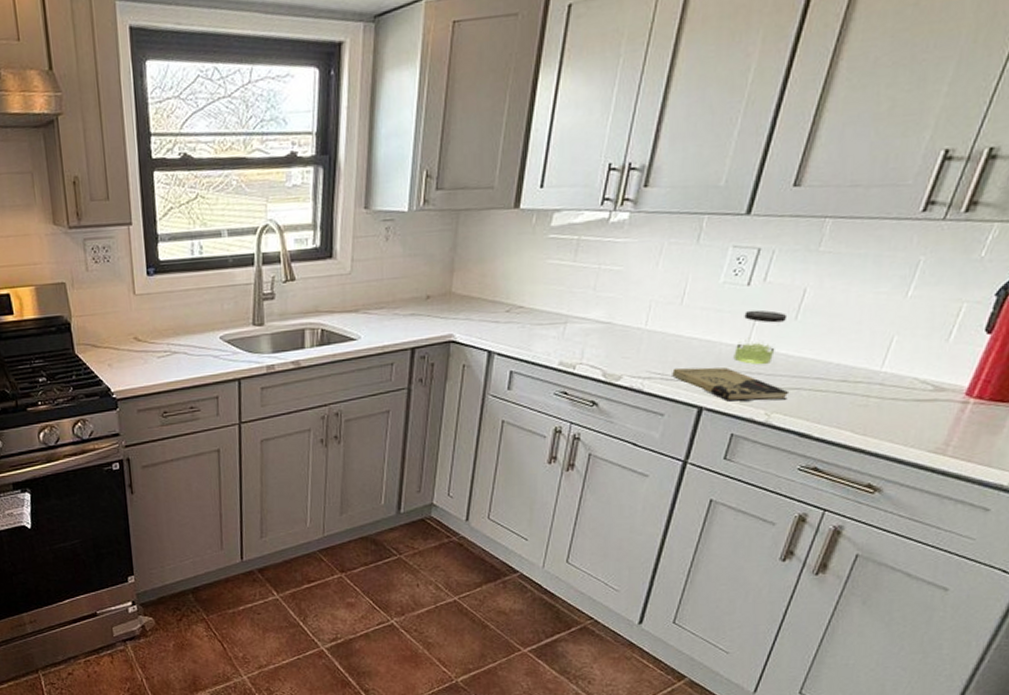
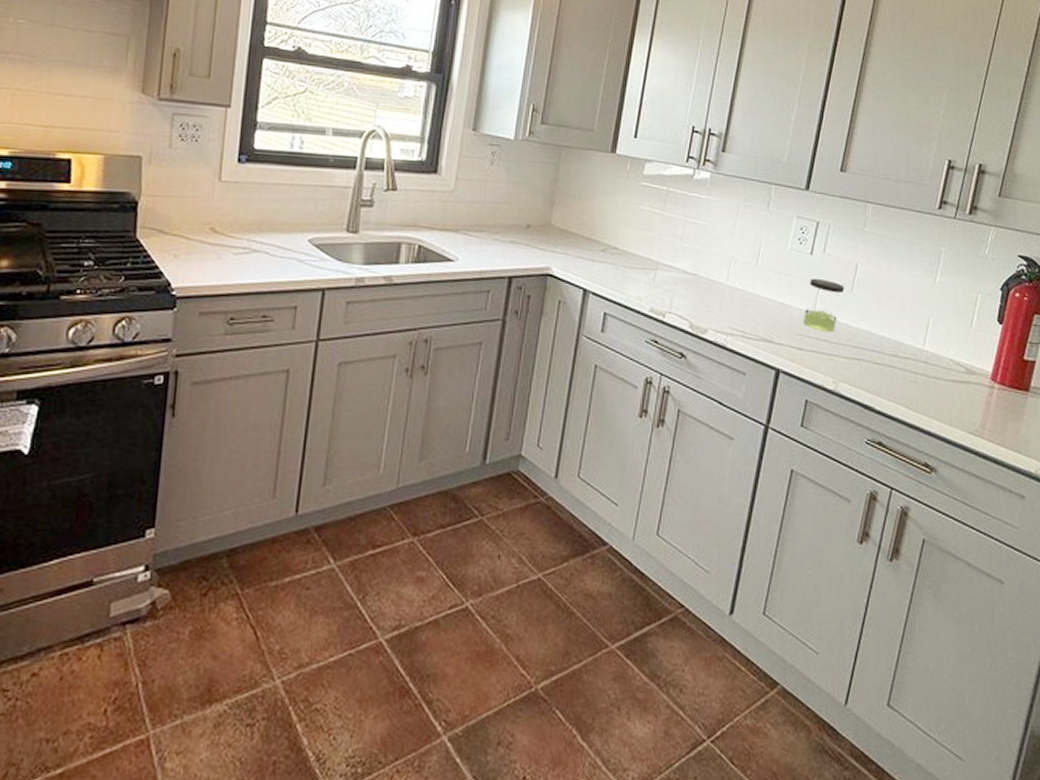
book: present [672,367,790,402] -> none [752,326,852,371]

